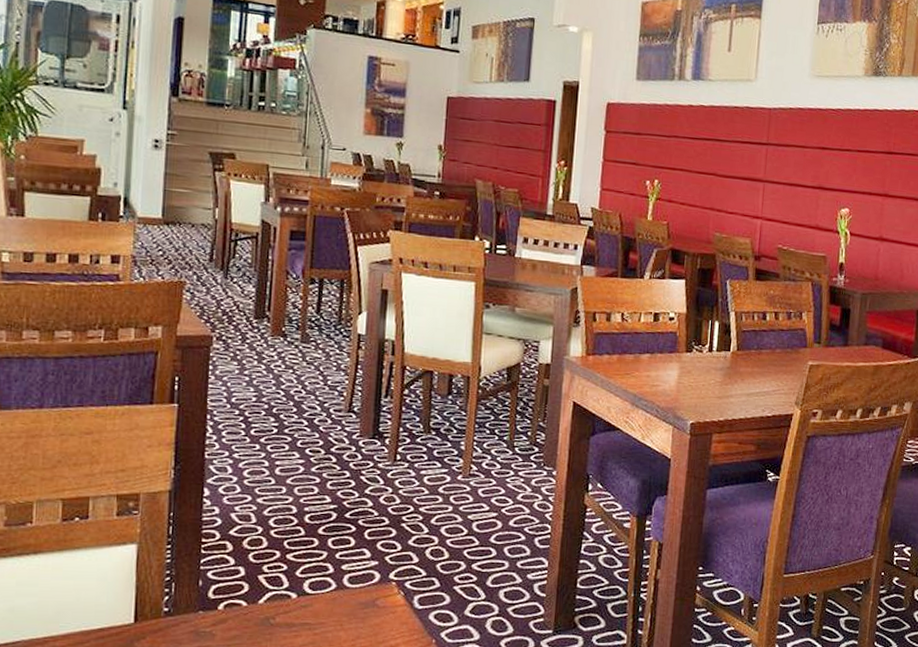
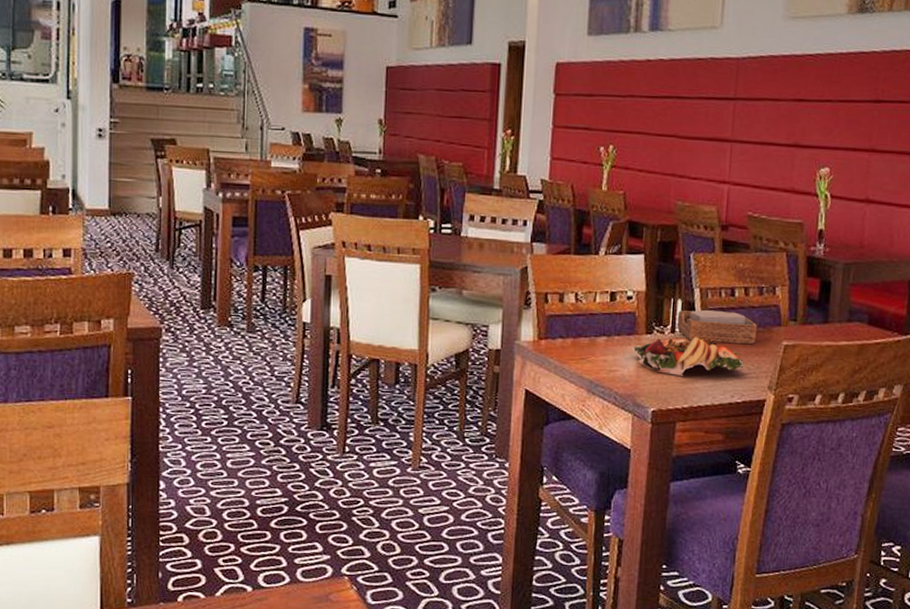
salad: none [673,356,774,391] -> present [631,337,744,376]
napkin holder: none [714,331,786,364] -> present [676,309,758,345]

